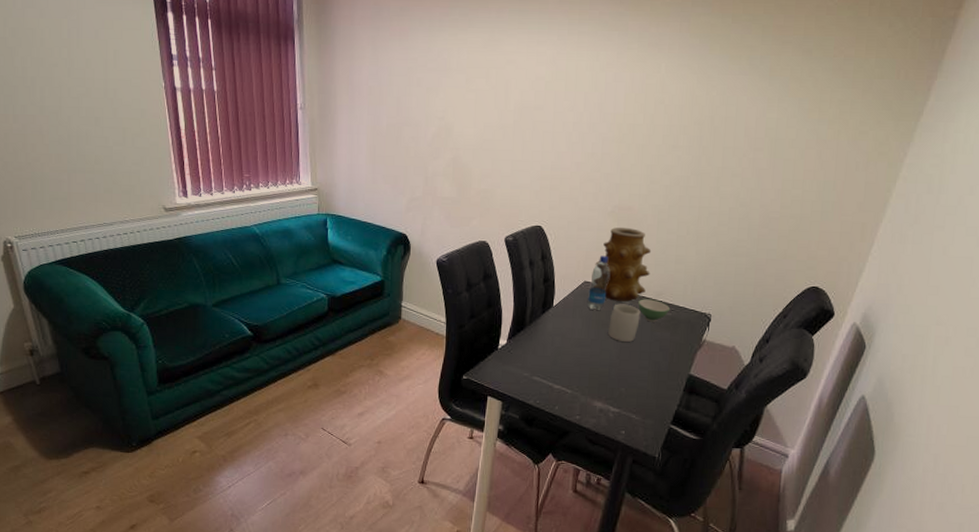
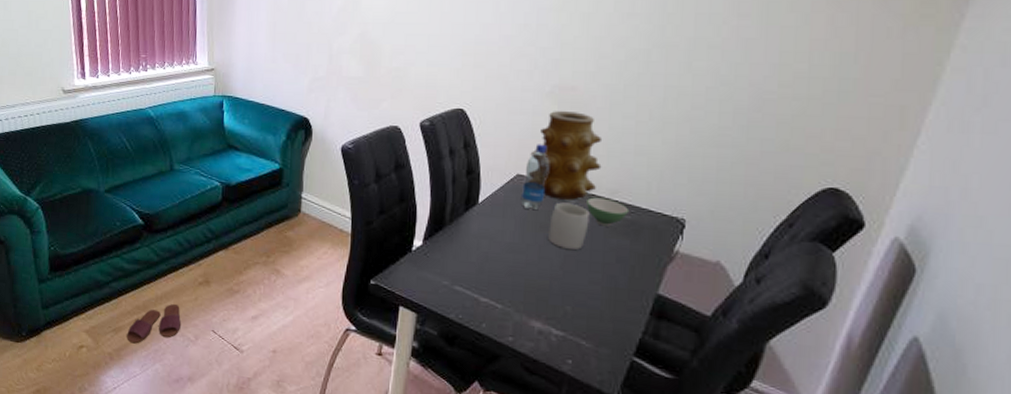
slippers: none [240,406,292,445] -> present [127,303,181,344]

